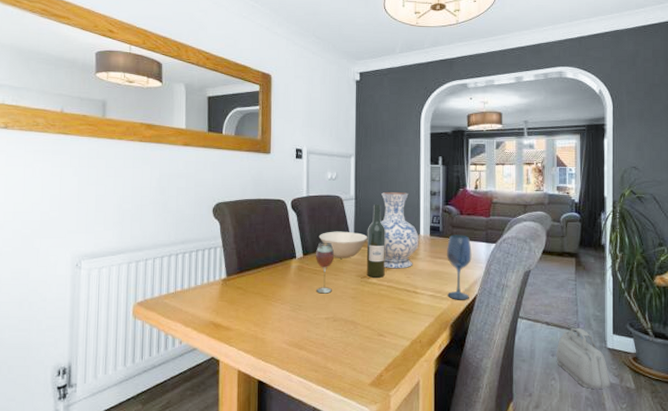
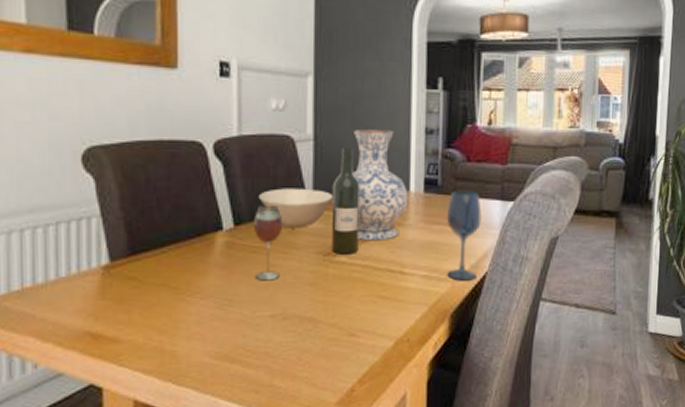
handbag: present [556,327,610,389] -> none [586,308,650,385]

